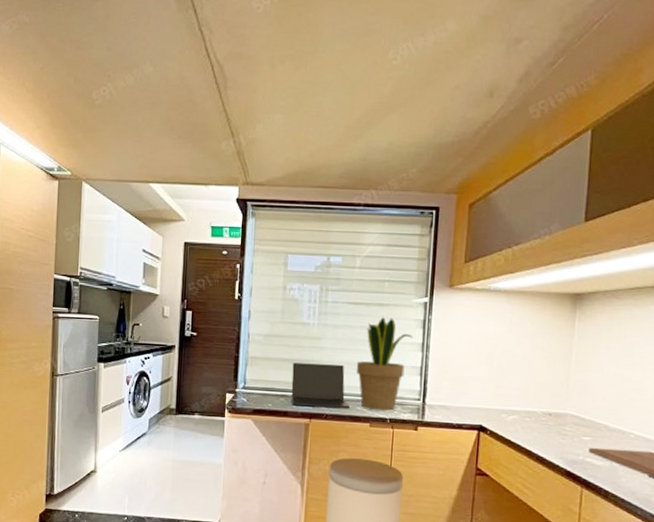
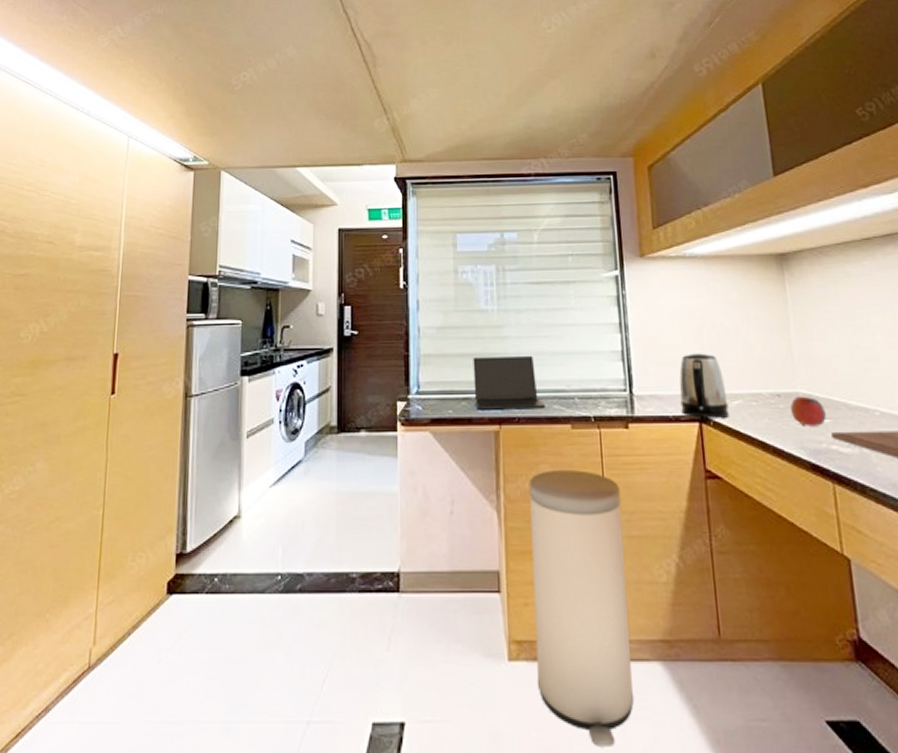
potted plant: present [356,316,413,411] -> none [547,295,608,407]
kettle: none [464,374,506,429] -> present [679,353,729,418]
fruit: none [558,416,588,442] -> present [790,396,826,427]

